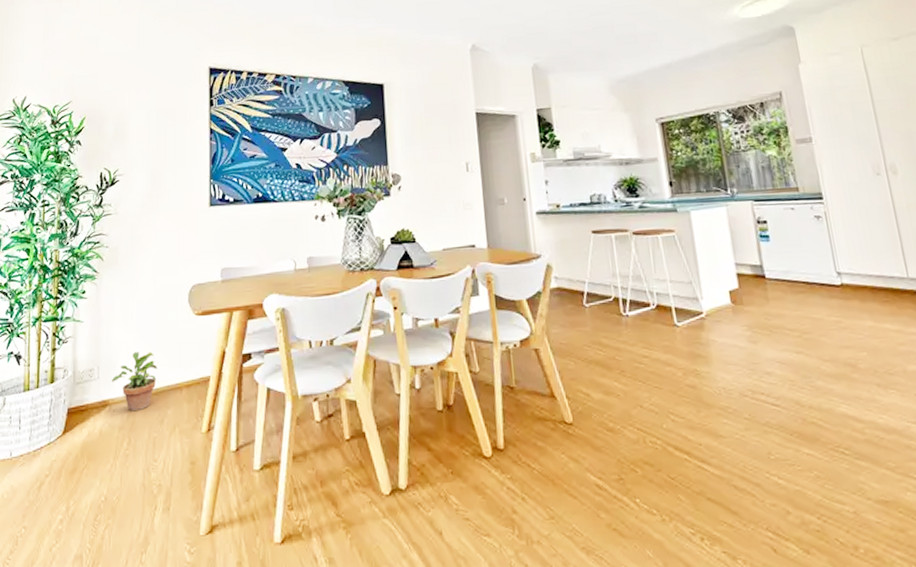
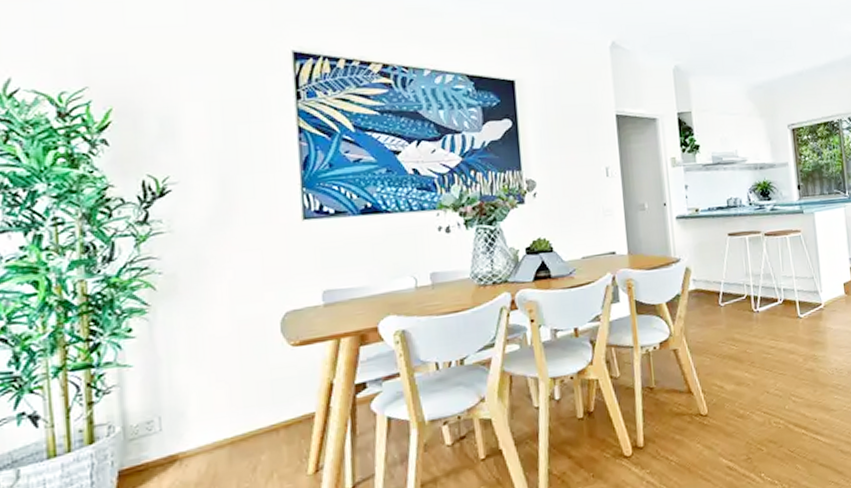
potted plant: present [111,351,158,412] -> none [179,392,245,464]

